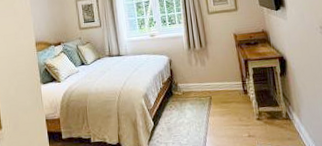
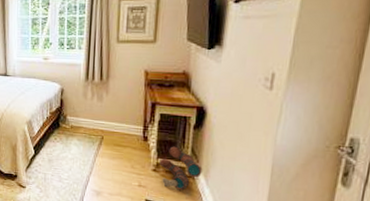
boots: none [260,94,295,133] -> present [159,146,203,191]

